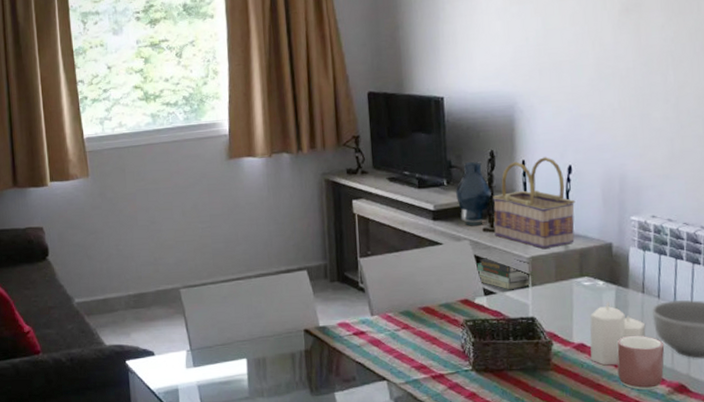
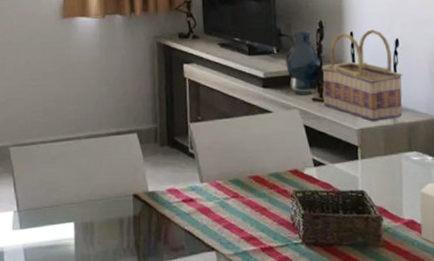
books: present [475,258,530,289] -> none [305,128,359,161]

